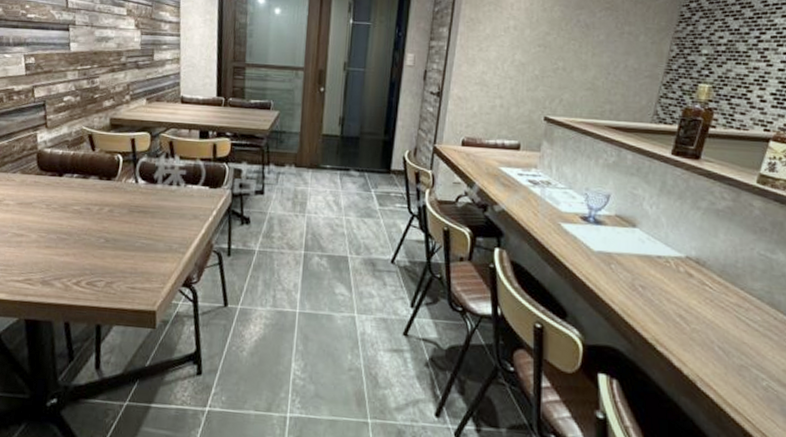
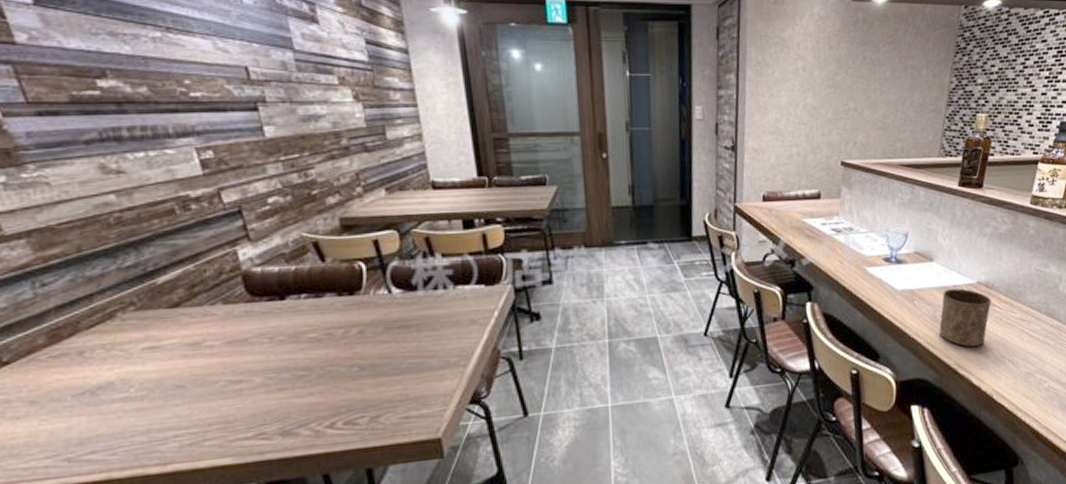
cup: none [637,259,702,325] -> present [939,288,992,347]

